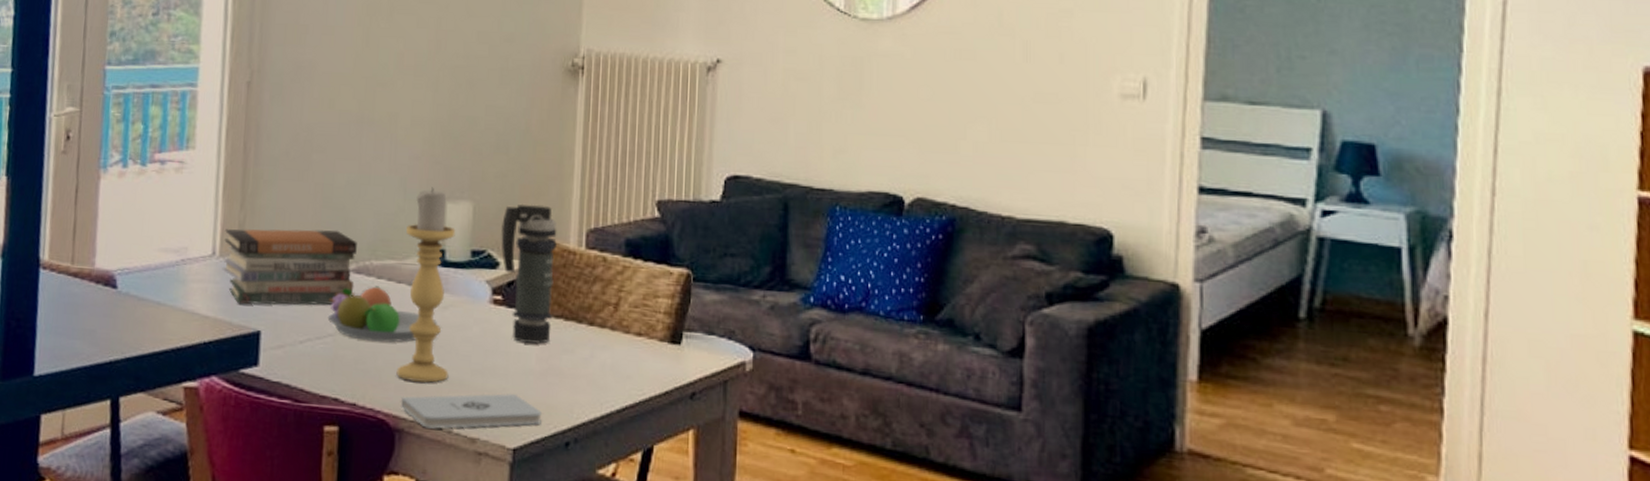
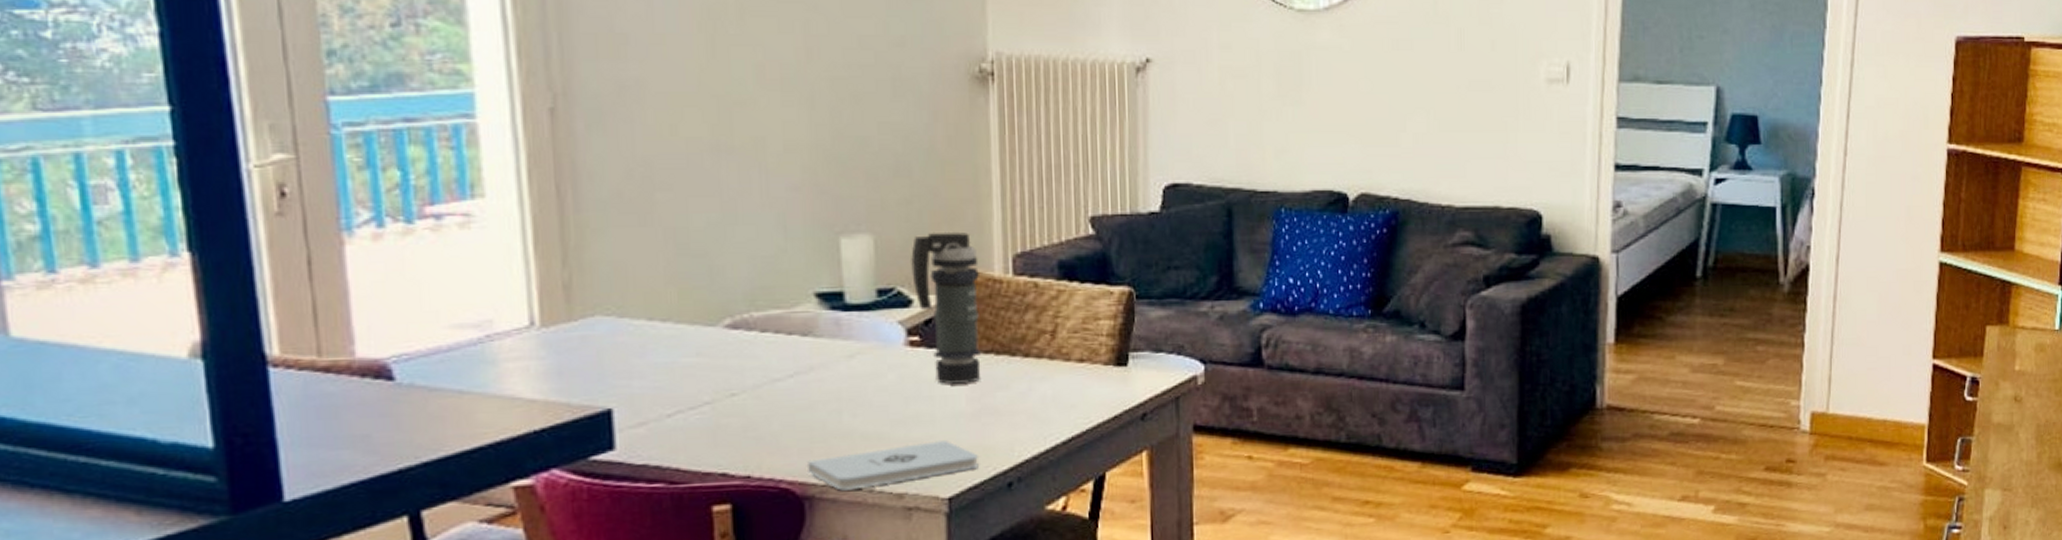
book stack: present [222,228,357,305] -> none [544,281,732,381]
fruit bowl: present [327,286,438,343] -> none [701,341,844,404]
candle holder: present [396,187,456,383] -> none [792,221,864,443]

